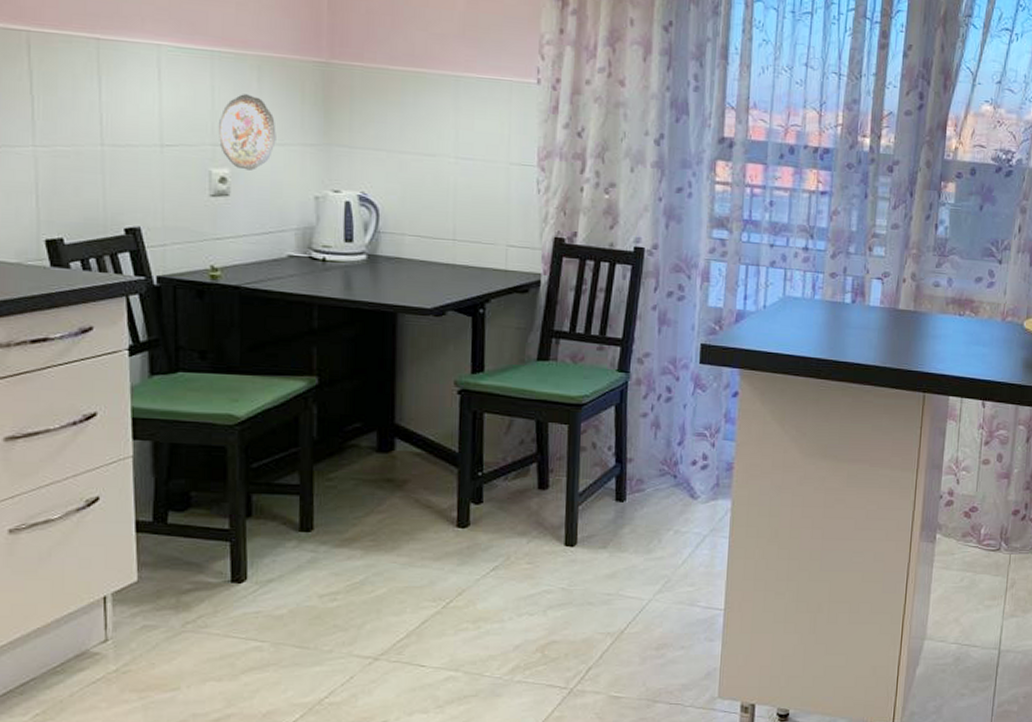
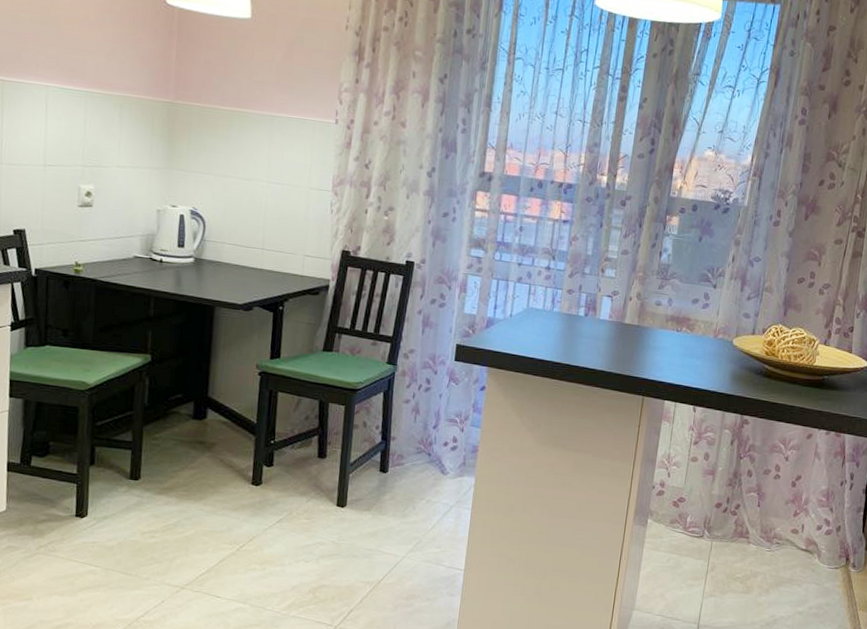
decorative plate: present [219,94,276,171] -> none [87,126,131,187]

